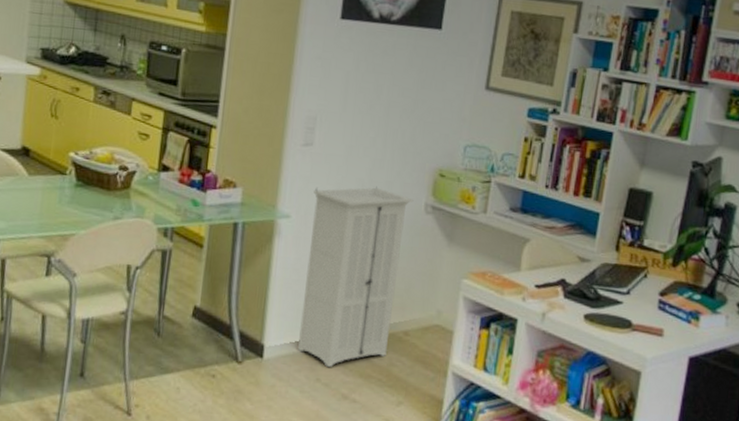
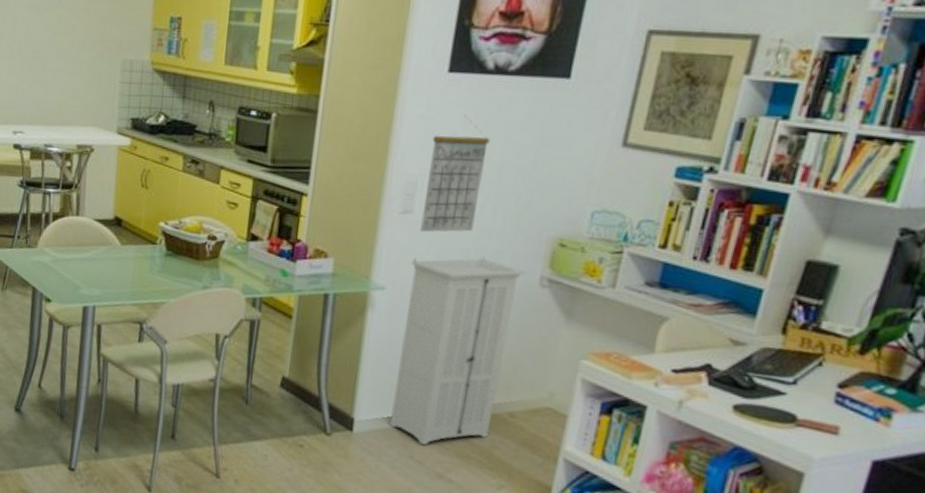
calendar: none [320,57,378,164] -> present [420,114,490,233]

